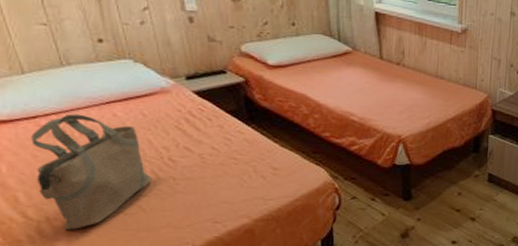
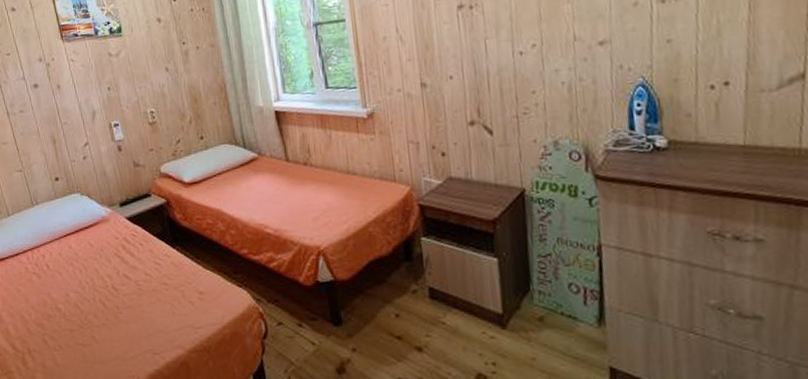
tote bag: present [31,113,153,230] -> none [15,248,101,361]

